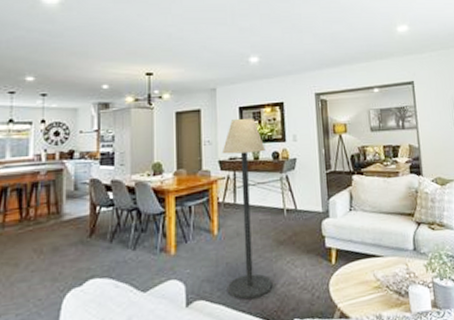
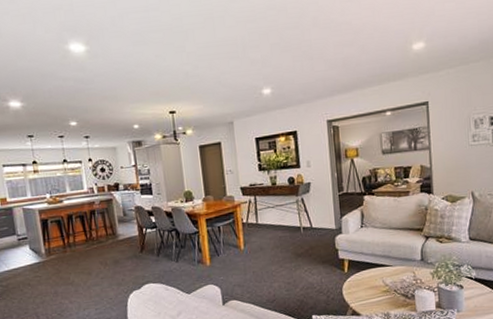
floor lamp: present [222,119,272,300] -> none [242,148,292,300]

